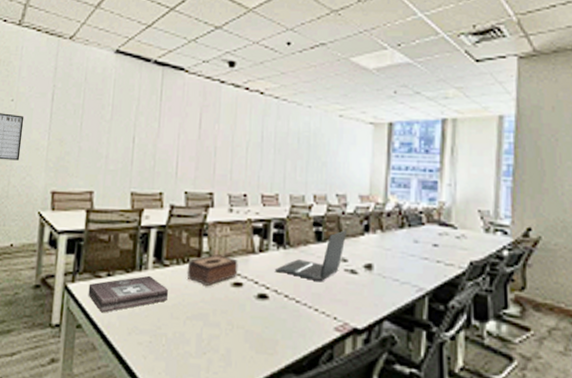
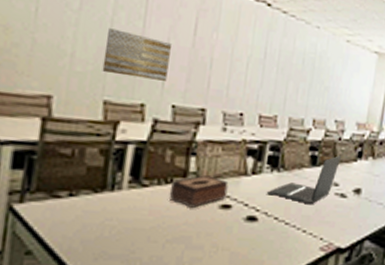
first aid kit: present [88,275,168,313] -> none [42,196,146,238]
wall art: none [129,131,182,171] -> present [102,28,172,81]

